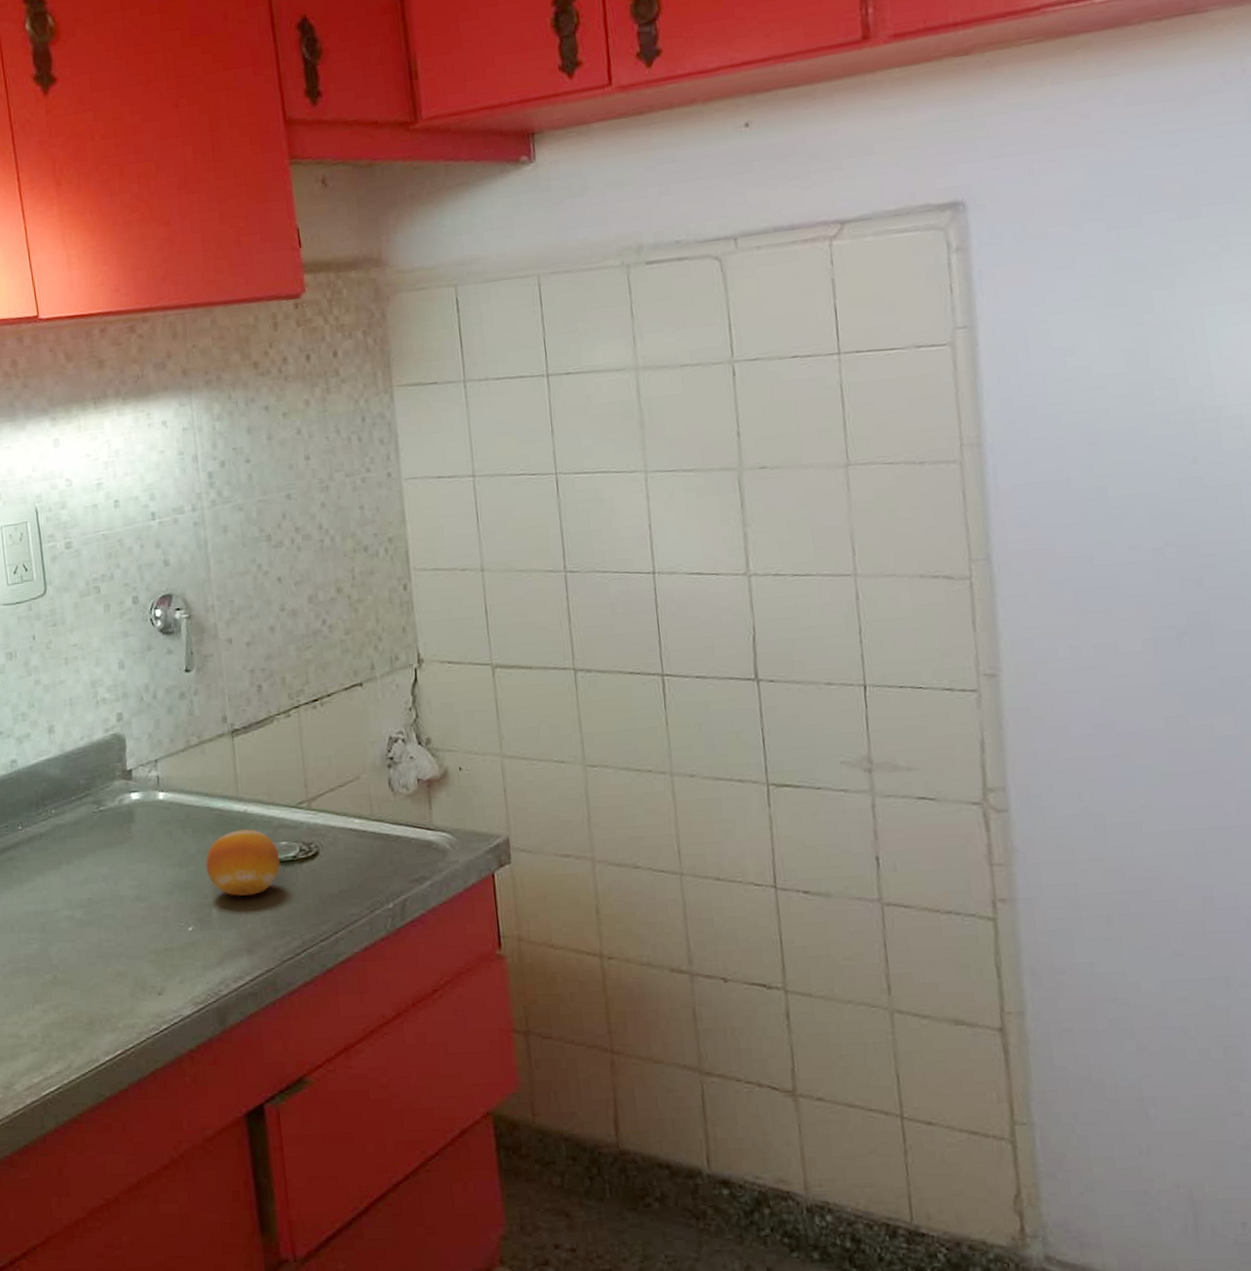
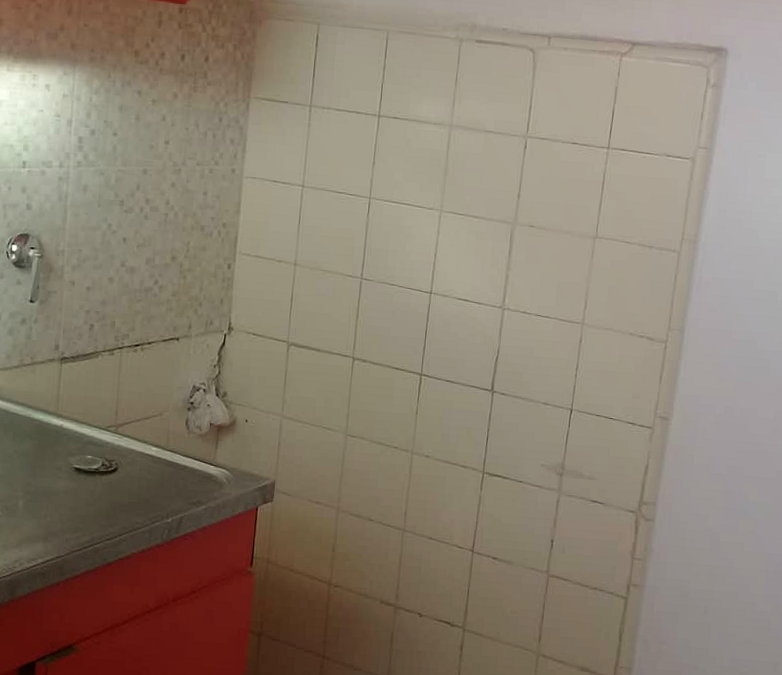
fruit: present [206,828,281,896] -> none [20,439,85,495]

